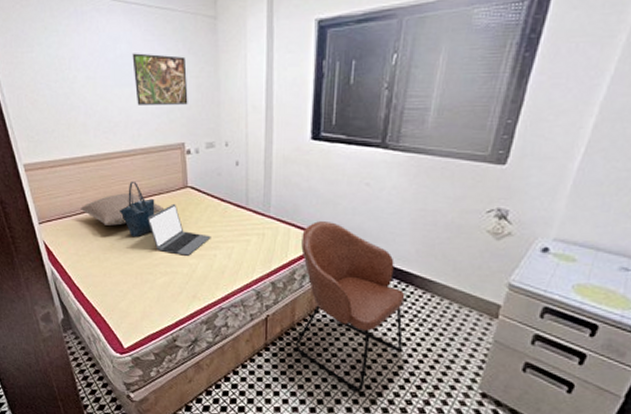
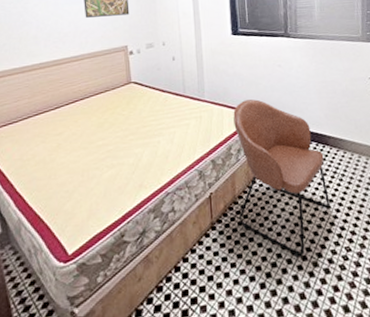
pillow: present [80,193,163,226] -> none [27,93,109,127]
tote bag: present [119,180,157,238] -> none [66,82,103,135]
laptop: present [147,203,211,256] -> none [94,98,154,146]

